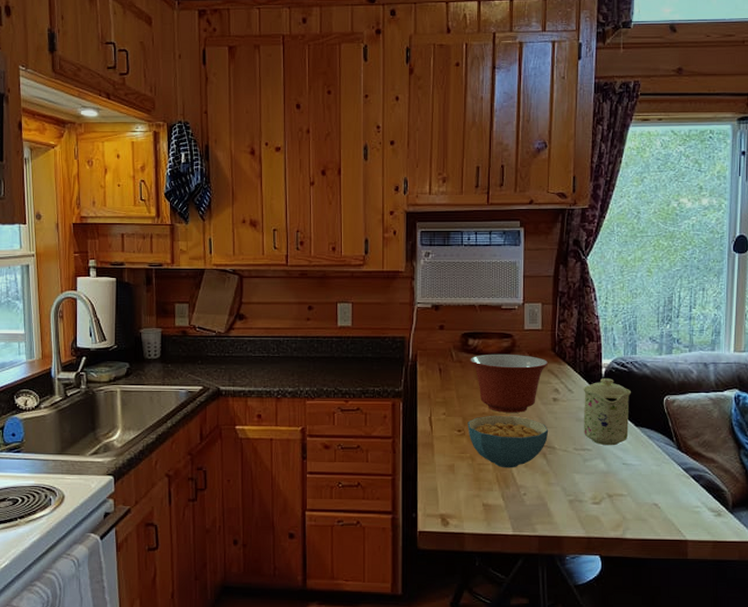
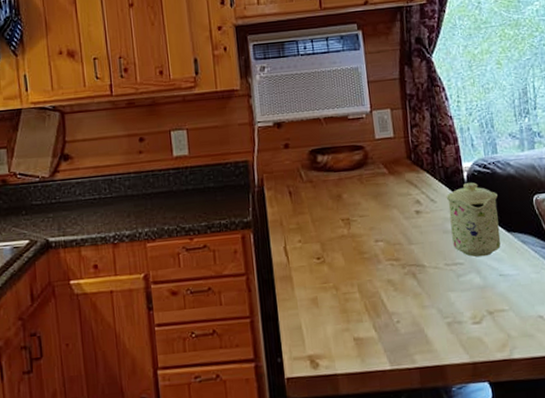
cereal bowl: present [467,415,549,468] -> none [326,235,416,295]
mixing bowl: present [470,353,549,413] -> none [321,167,406,233]

